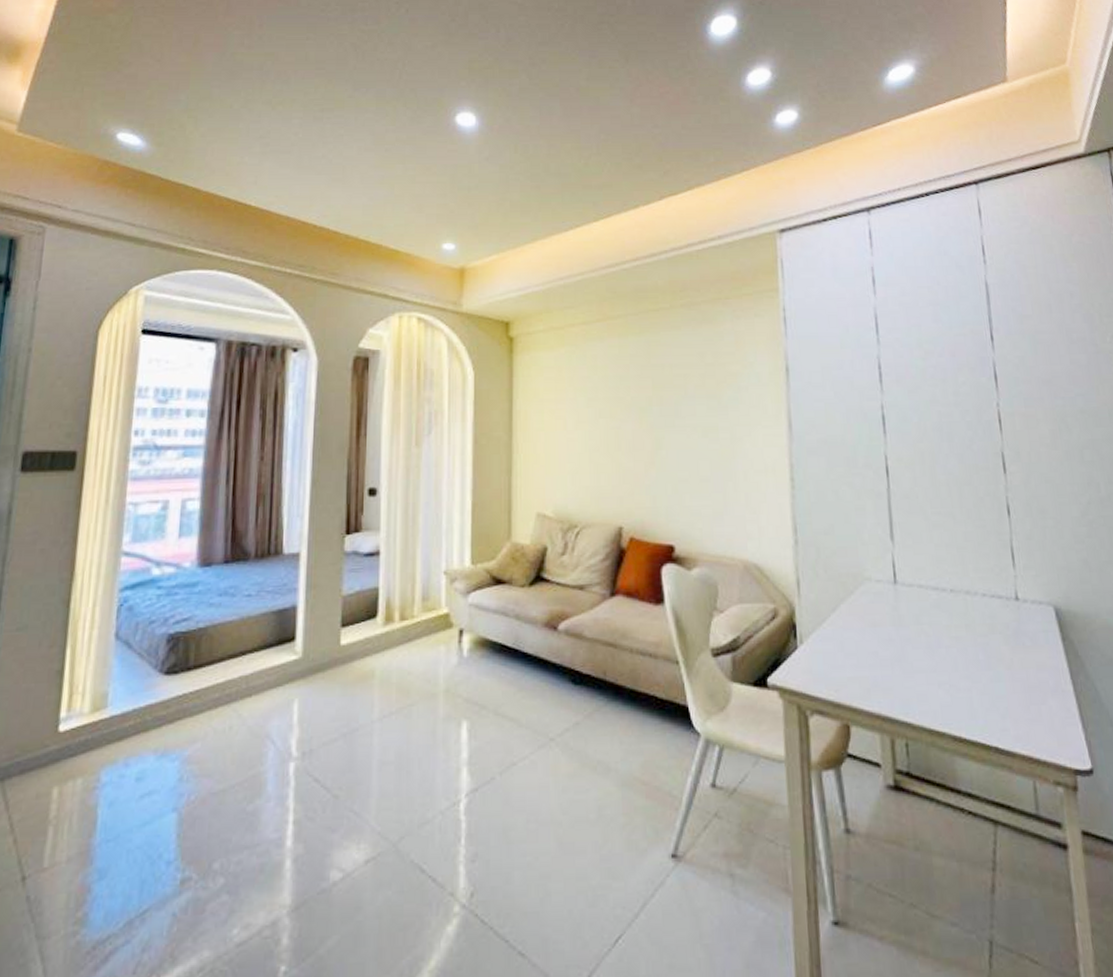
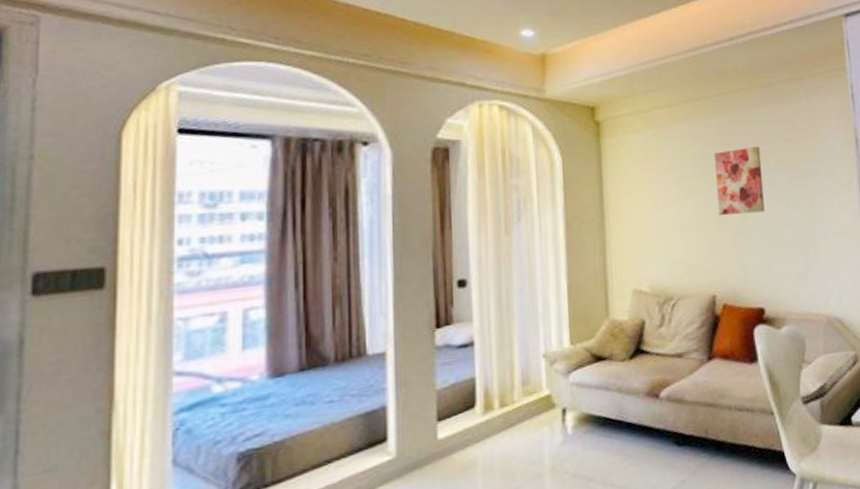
wall art: none [629,370,680,443] -> present [714,146,765,216]

